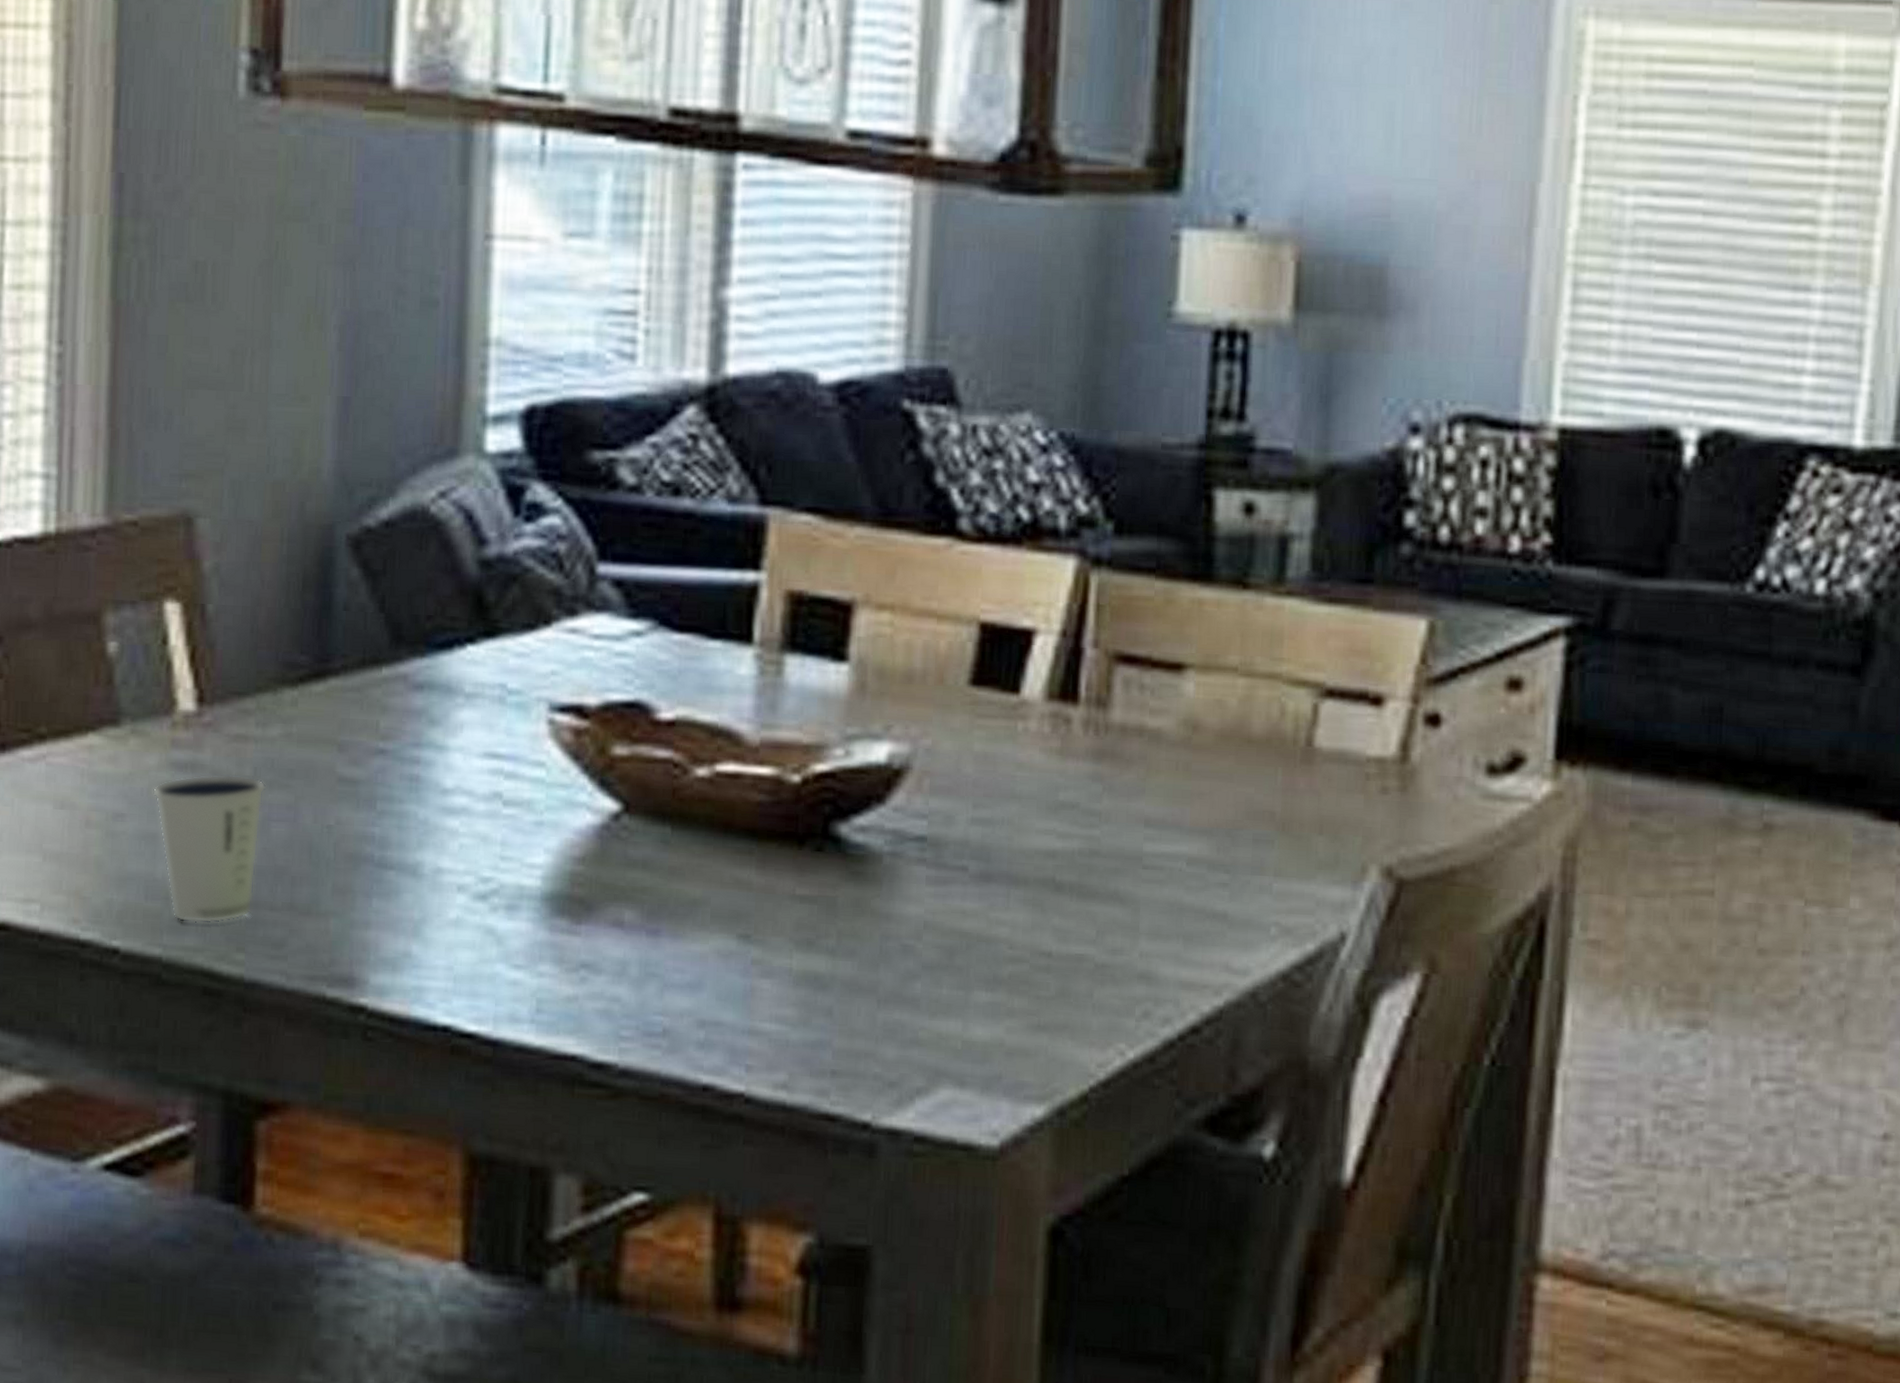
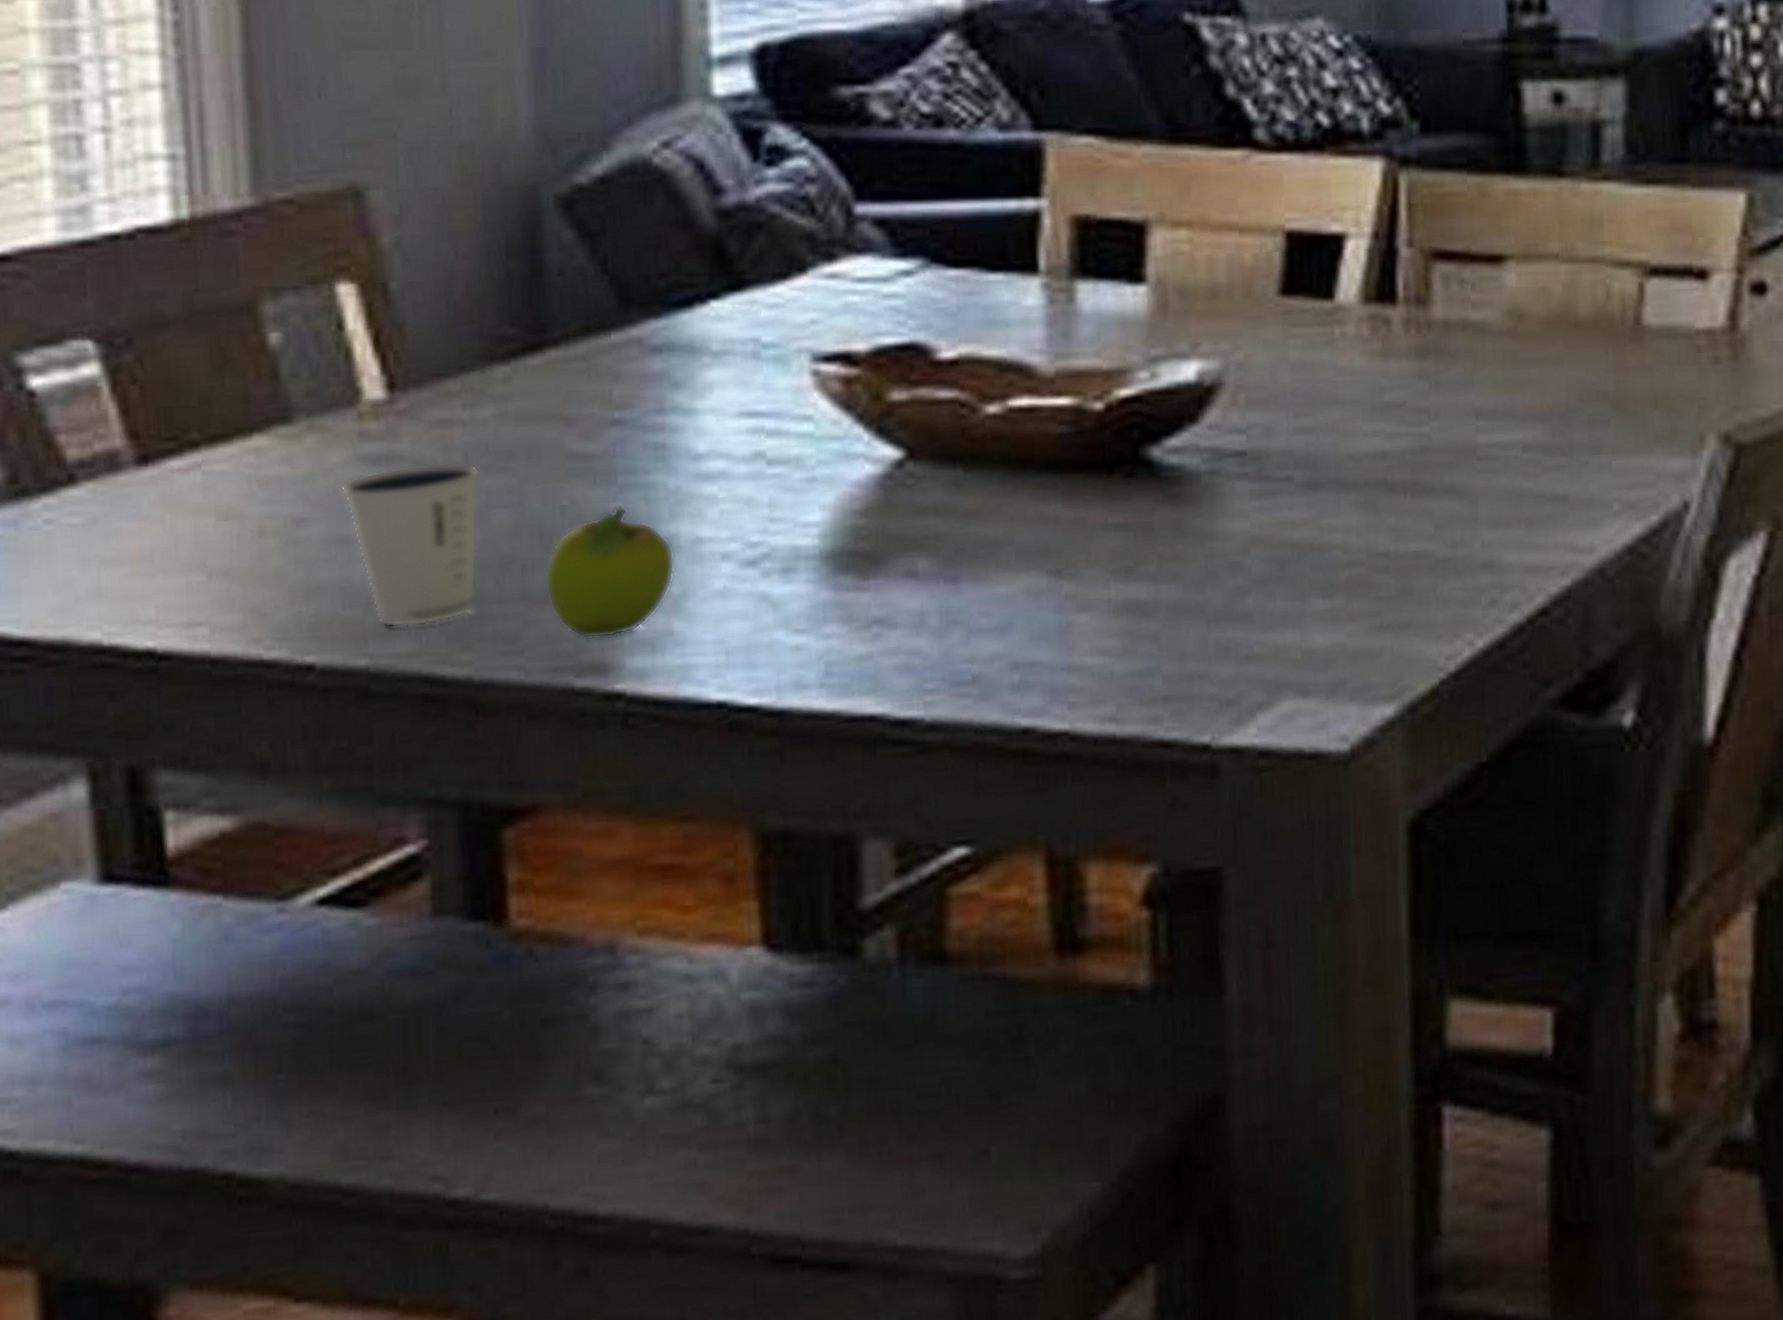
fruit: none [309,830,418,954] -> present [544,505,675,639]

